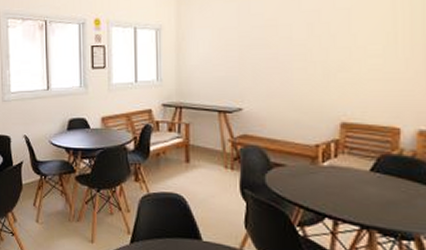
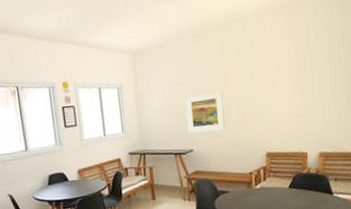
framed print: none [236,41,288,90] -> present [185,91,225,133]

